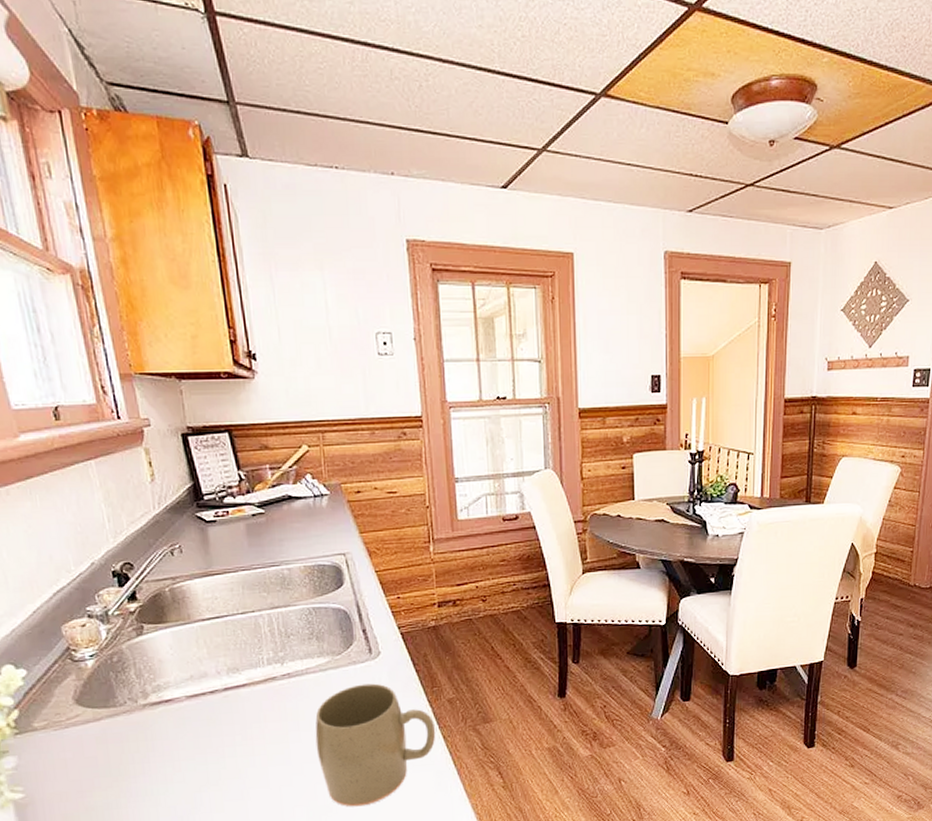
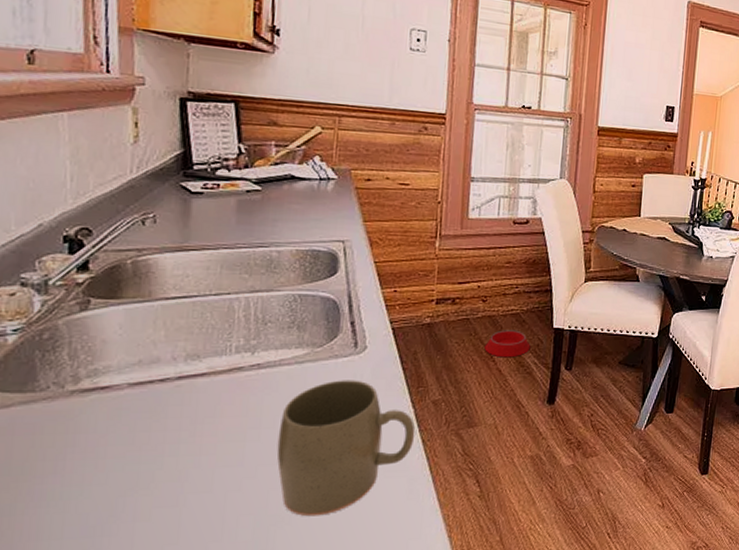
pet bowl: none [490,627,535,655] -> present [484,330,531,358]

